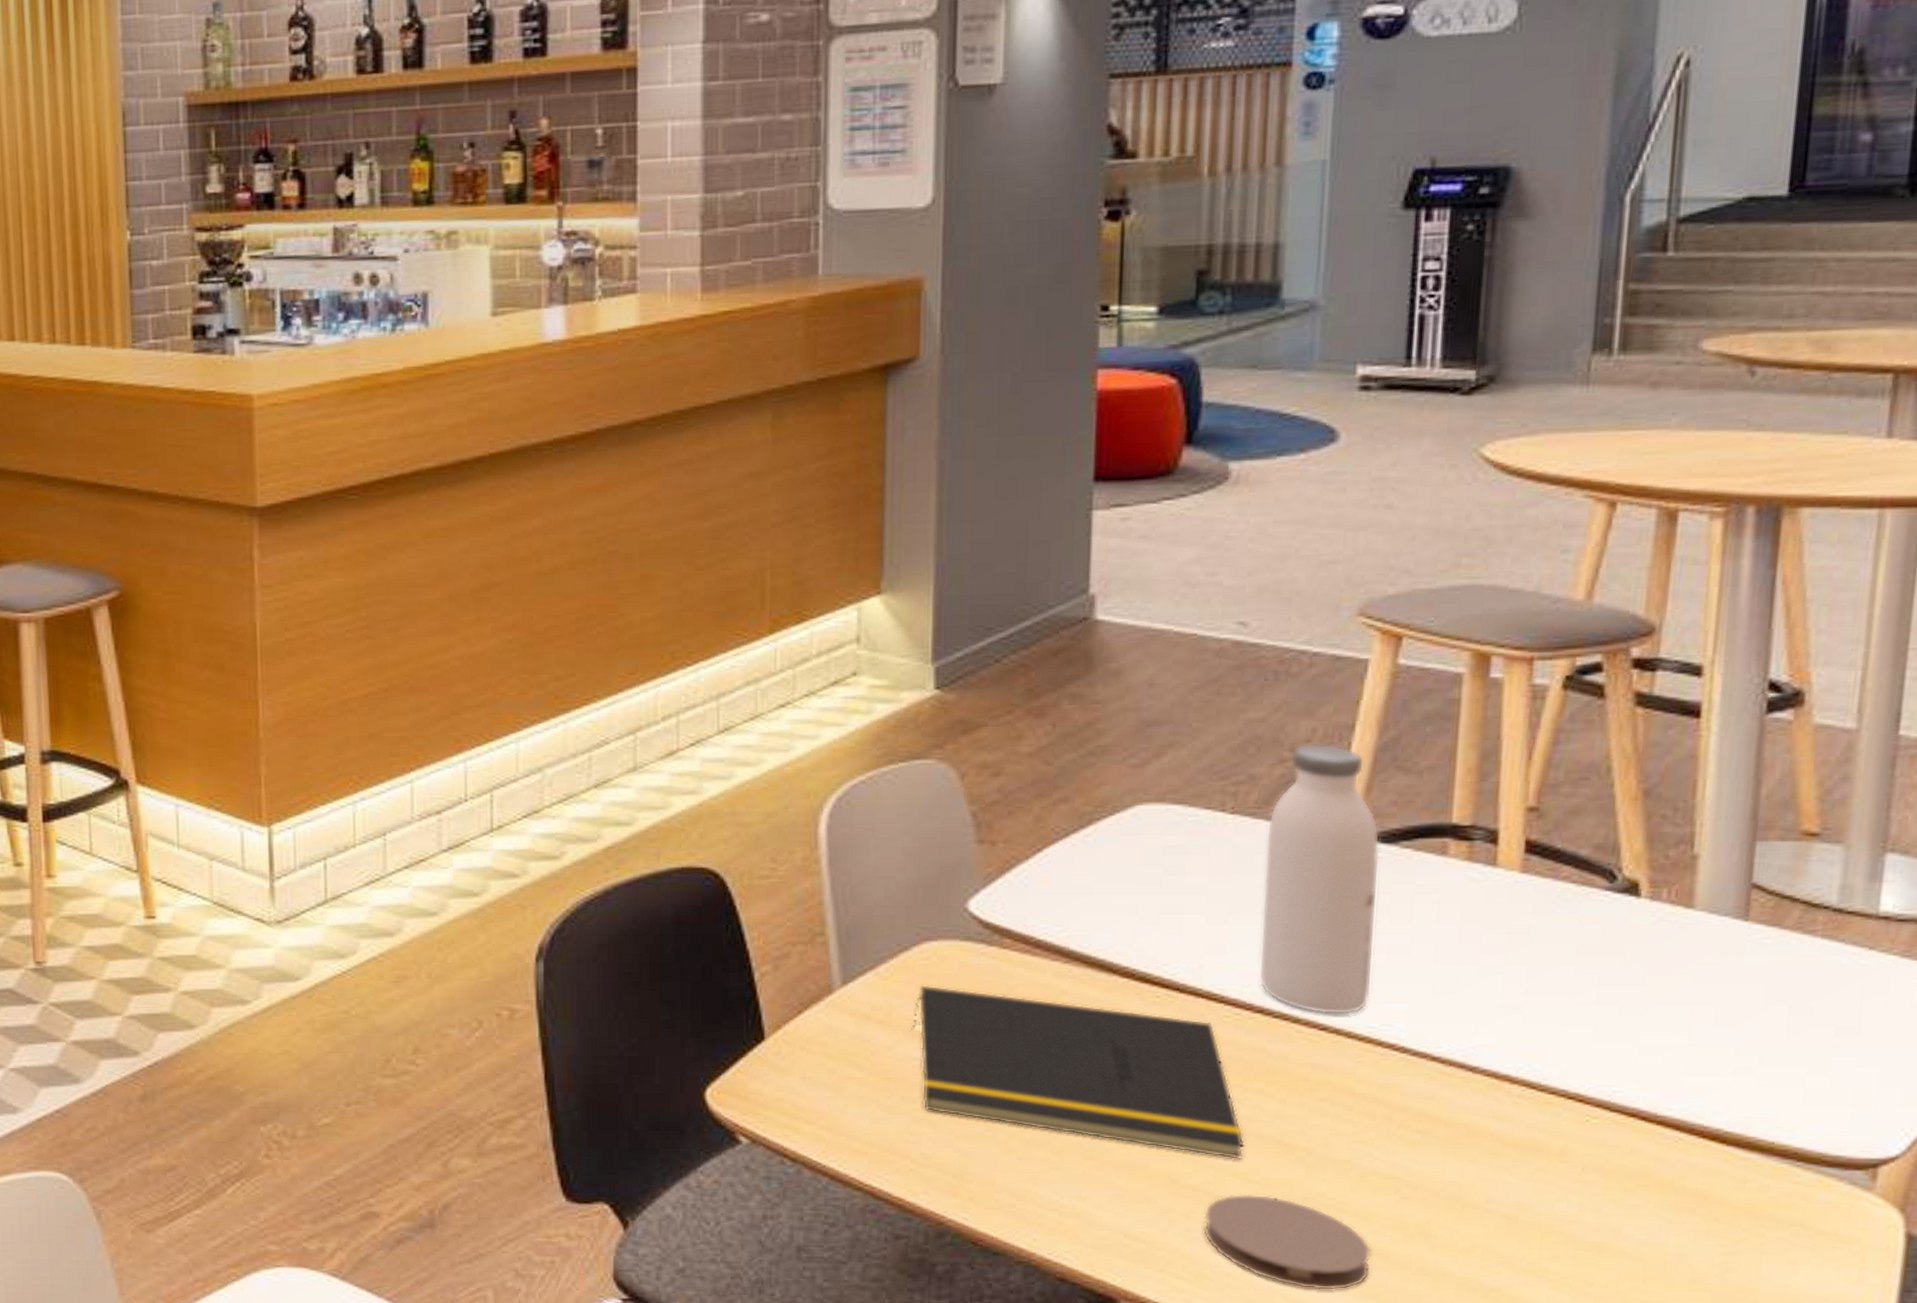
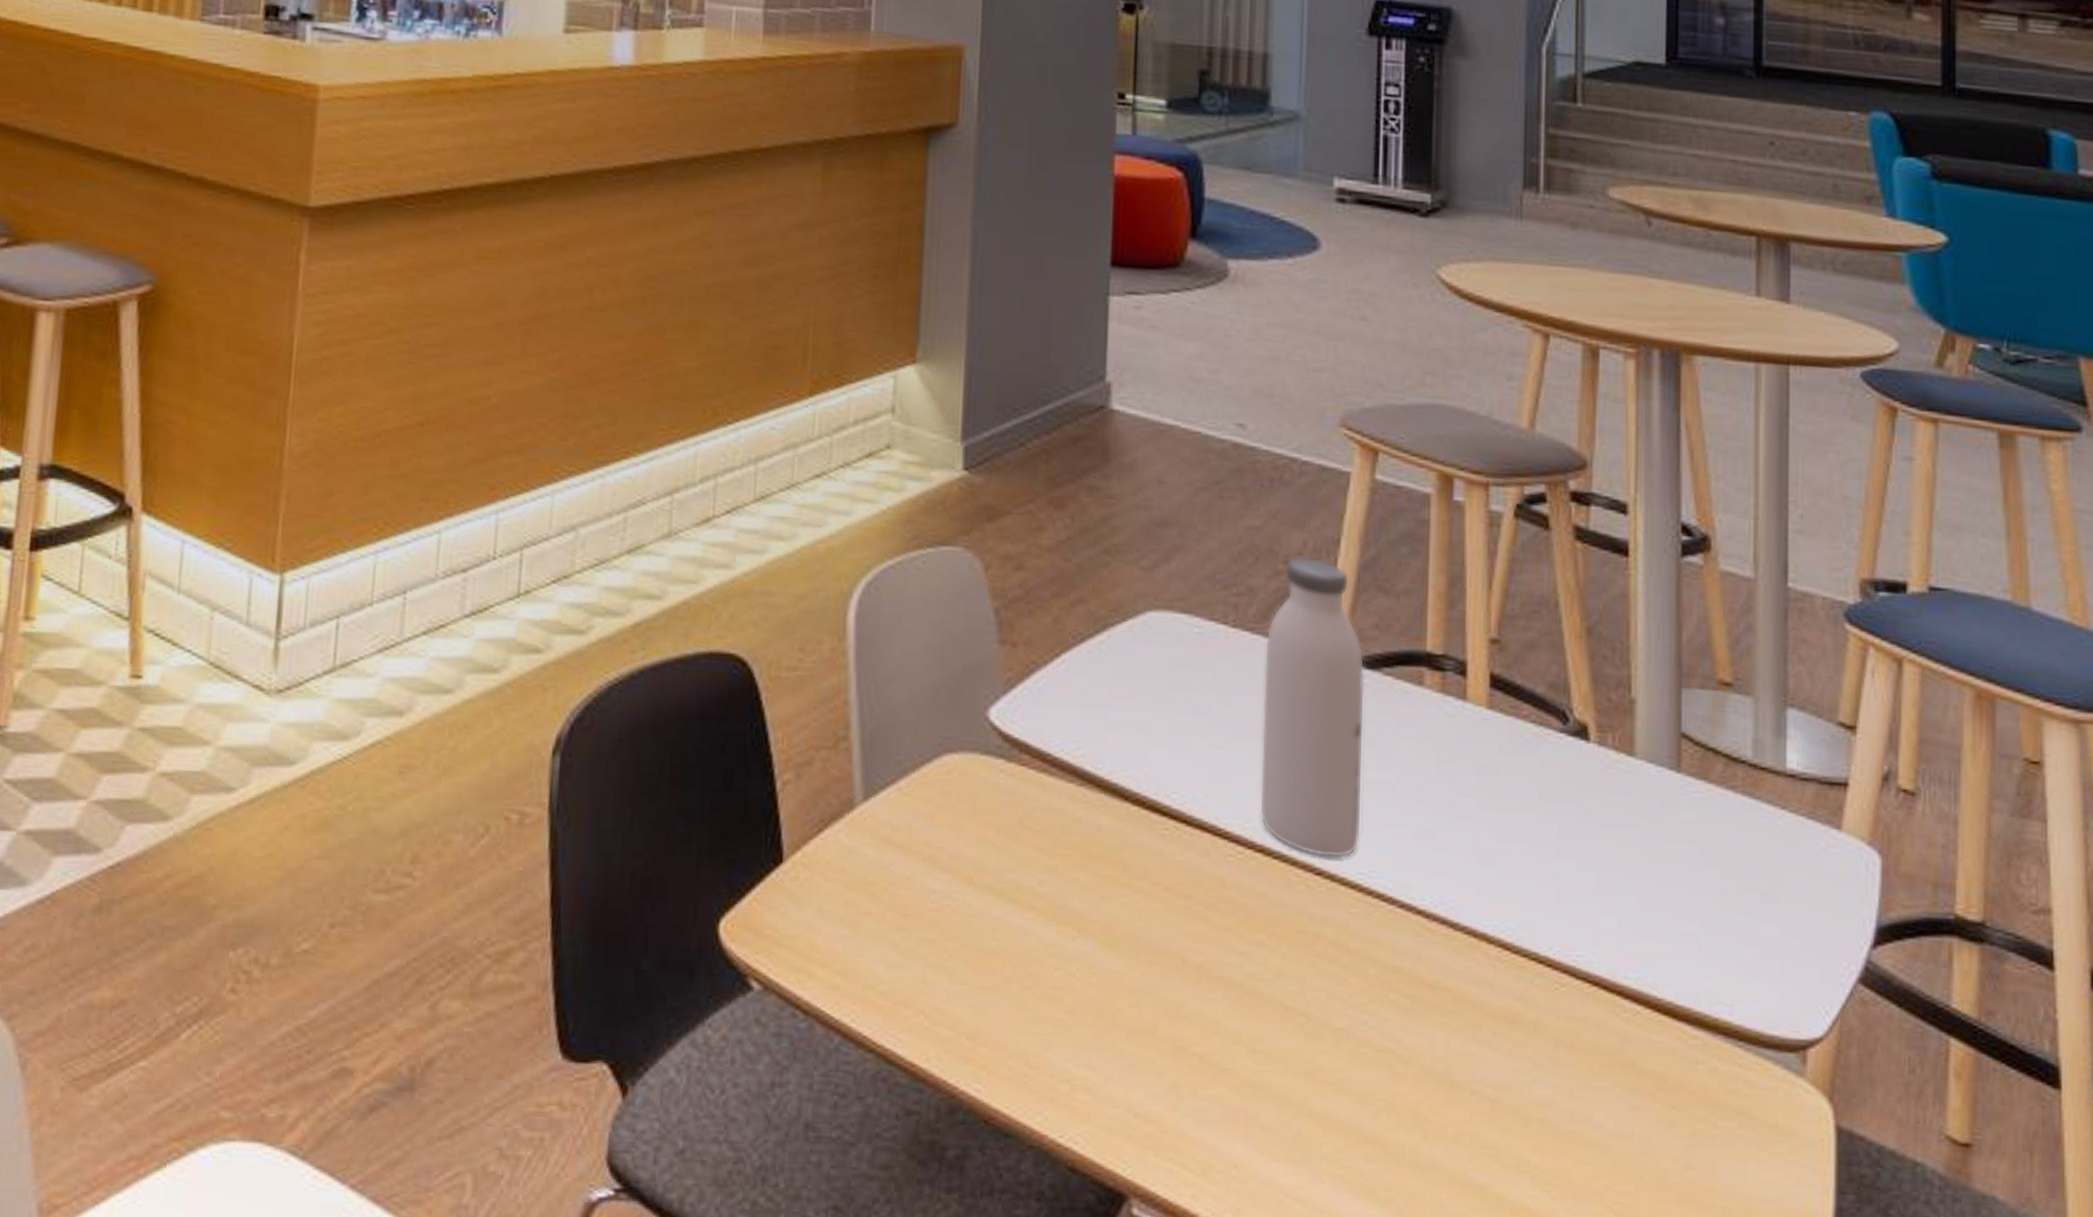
notepad: present [911,985,1245,1160] -> none [930,804,1248,1026]
coaster: present [1203,1194,1372,1291] -> none [1210,1066,1369,1187]

